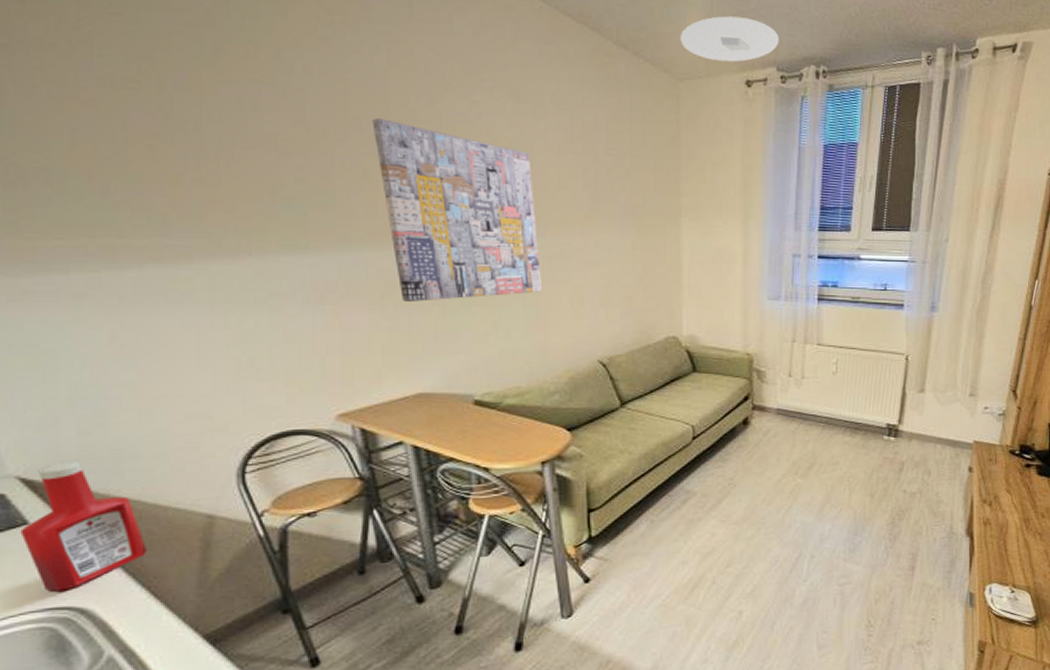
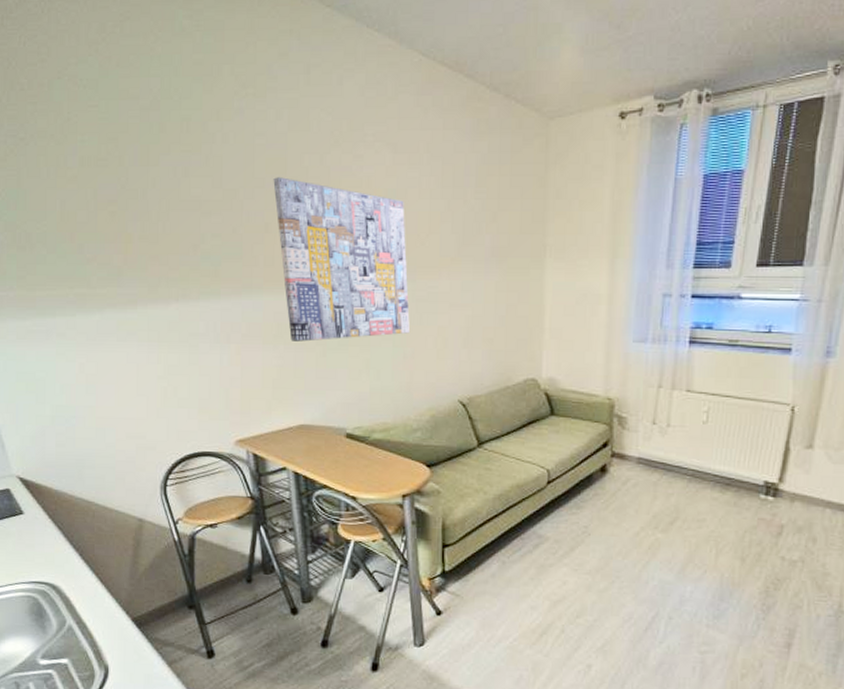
ketchup bottle: present [20,461,147,592] -> none [18,467,97,569]
ceiling light: present [680,16,779,62] -> none [552,46,658,95]

